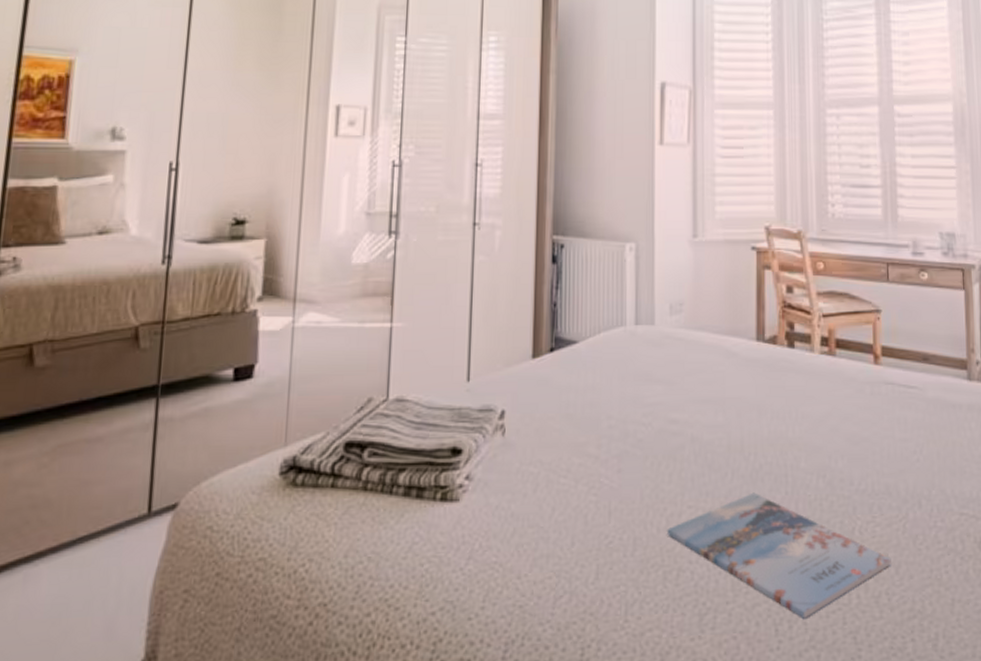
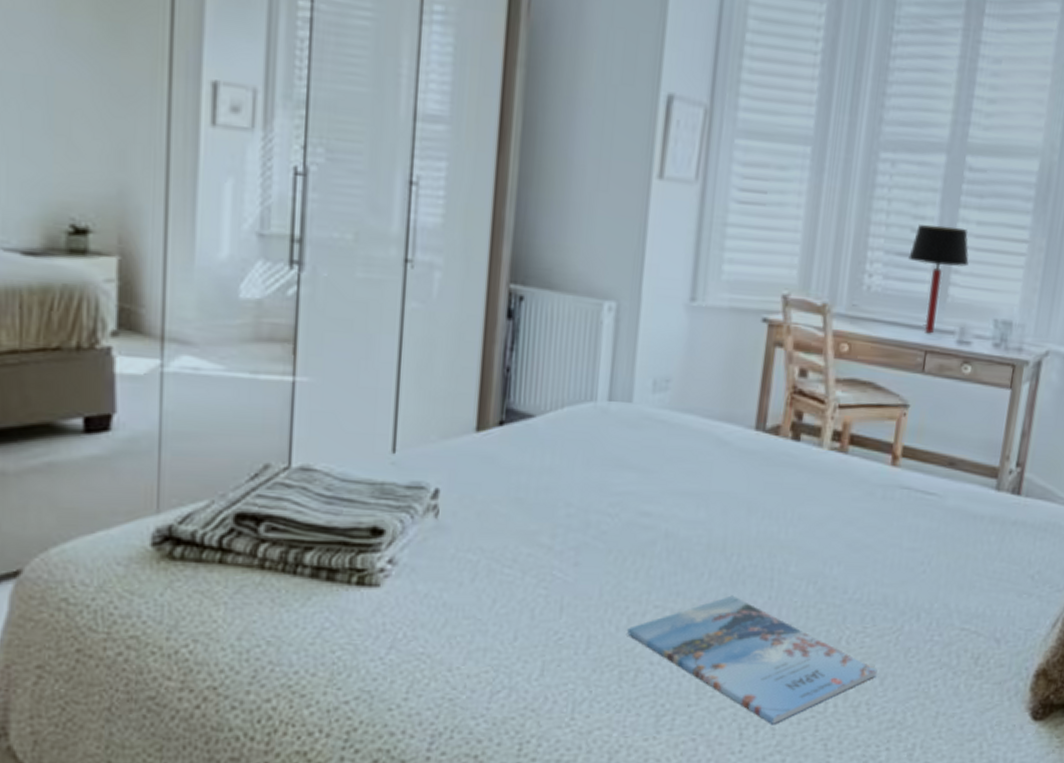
table lamp: none [861,161,910,247] -> present [908,224,969,333]

